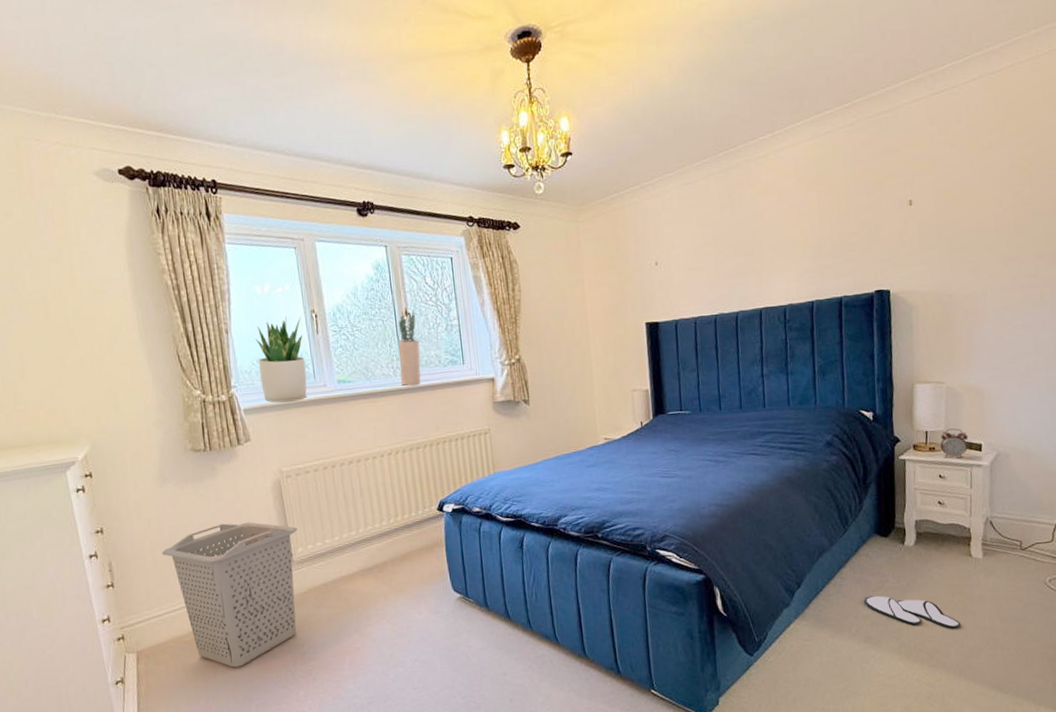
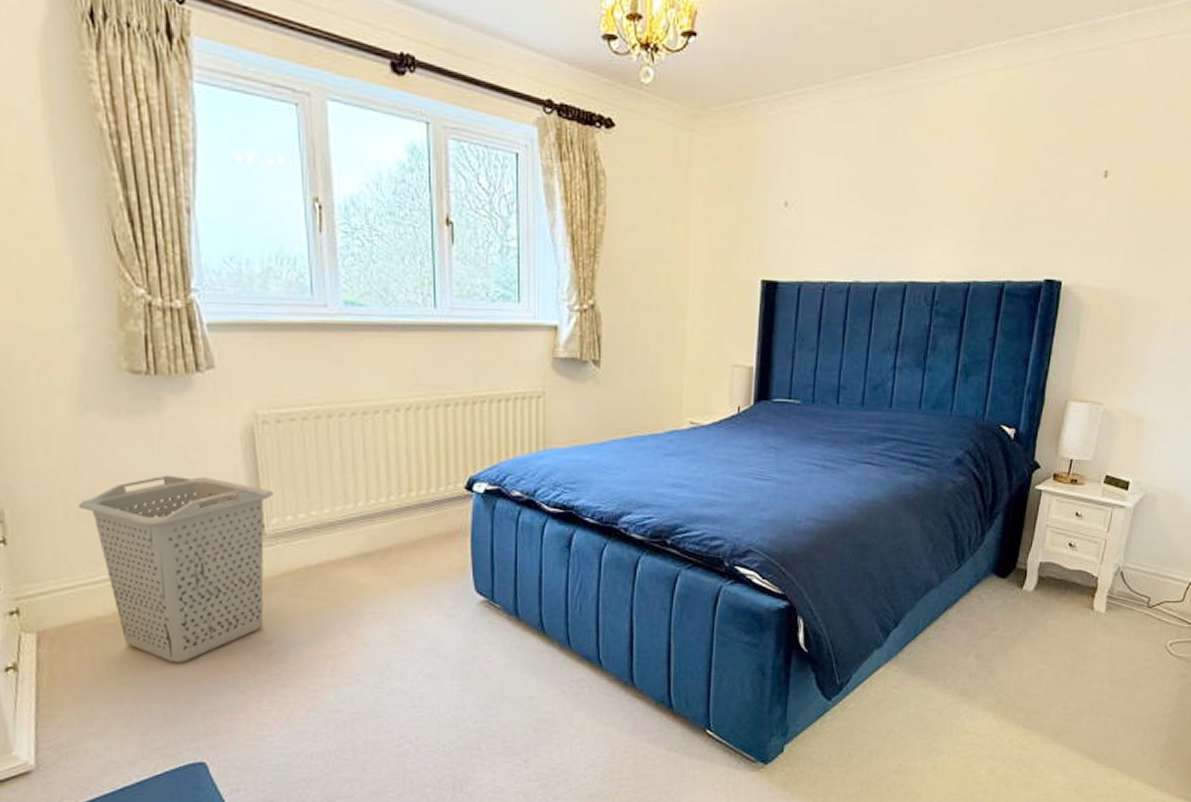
planter: present [255,316,307,403] -> none [230,201,301,322]
vase: present [398,309,421,387] -> none [432,217,462,323]
slippers: present [864,596,961,629] -> none [967,644,1068,688]
alarm clock: present [940,428,969,459] -> none [1083,460,1117,496]

